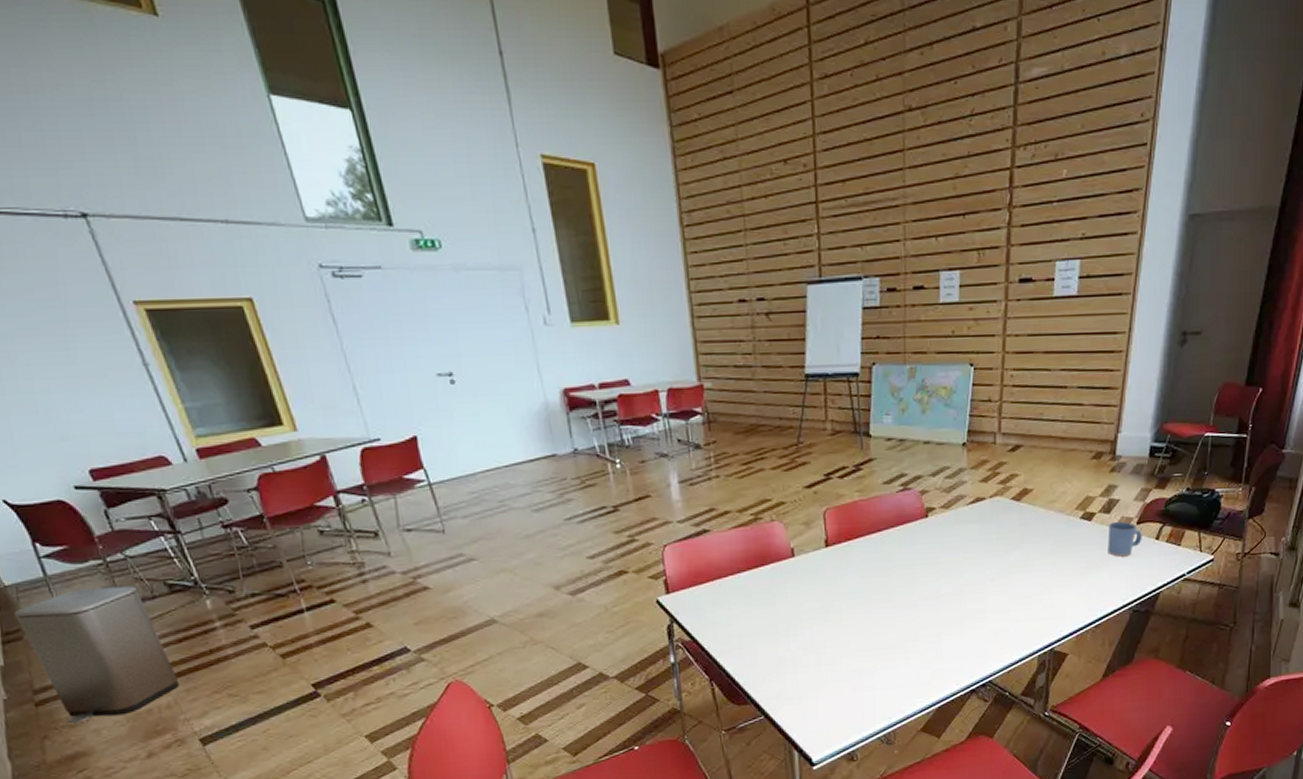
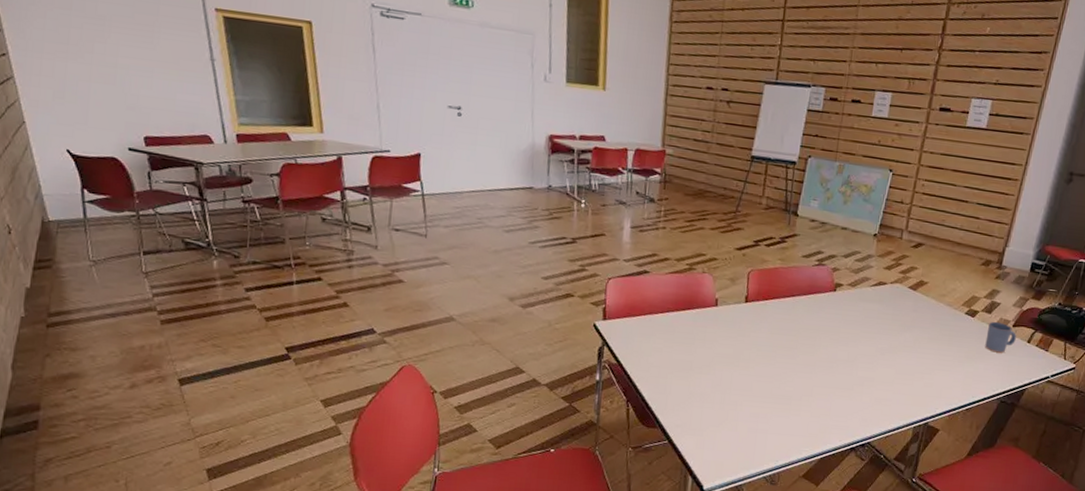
pedal bin: present [14,585,180,724] -> none [50,233,174,348]

